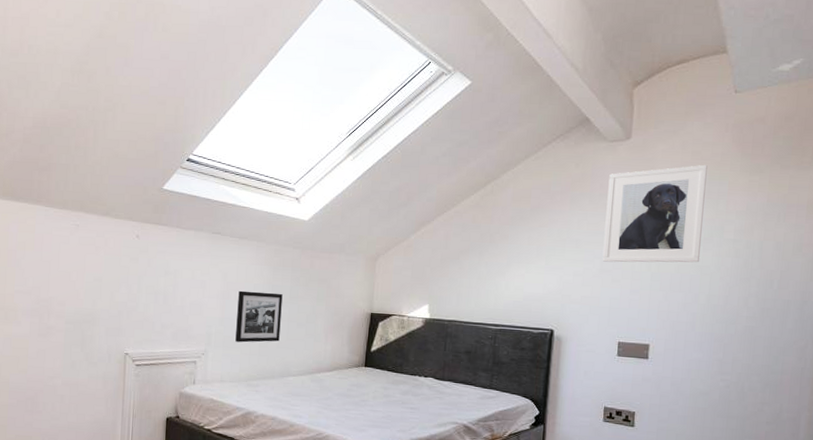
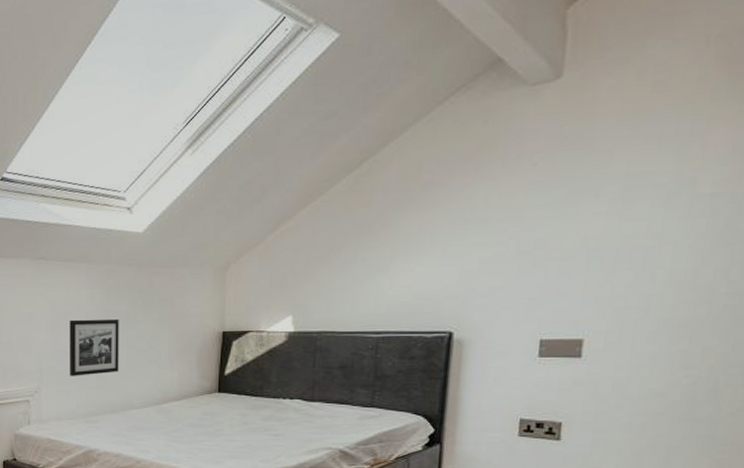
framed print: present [602,164,708,263] -> none [519,97,676,242]

